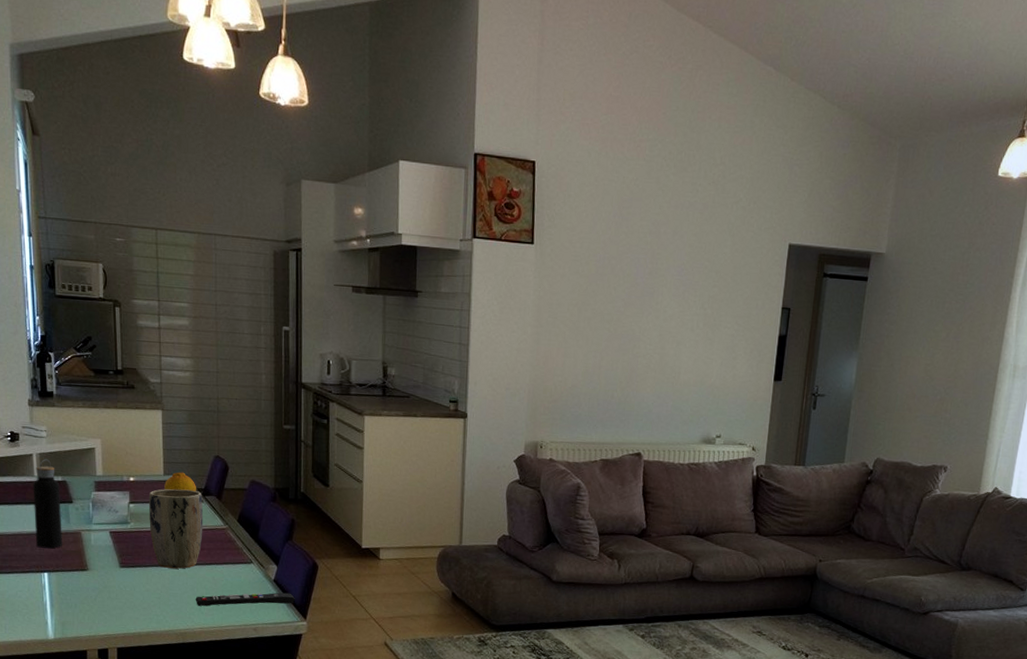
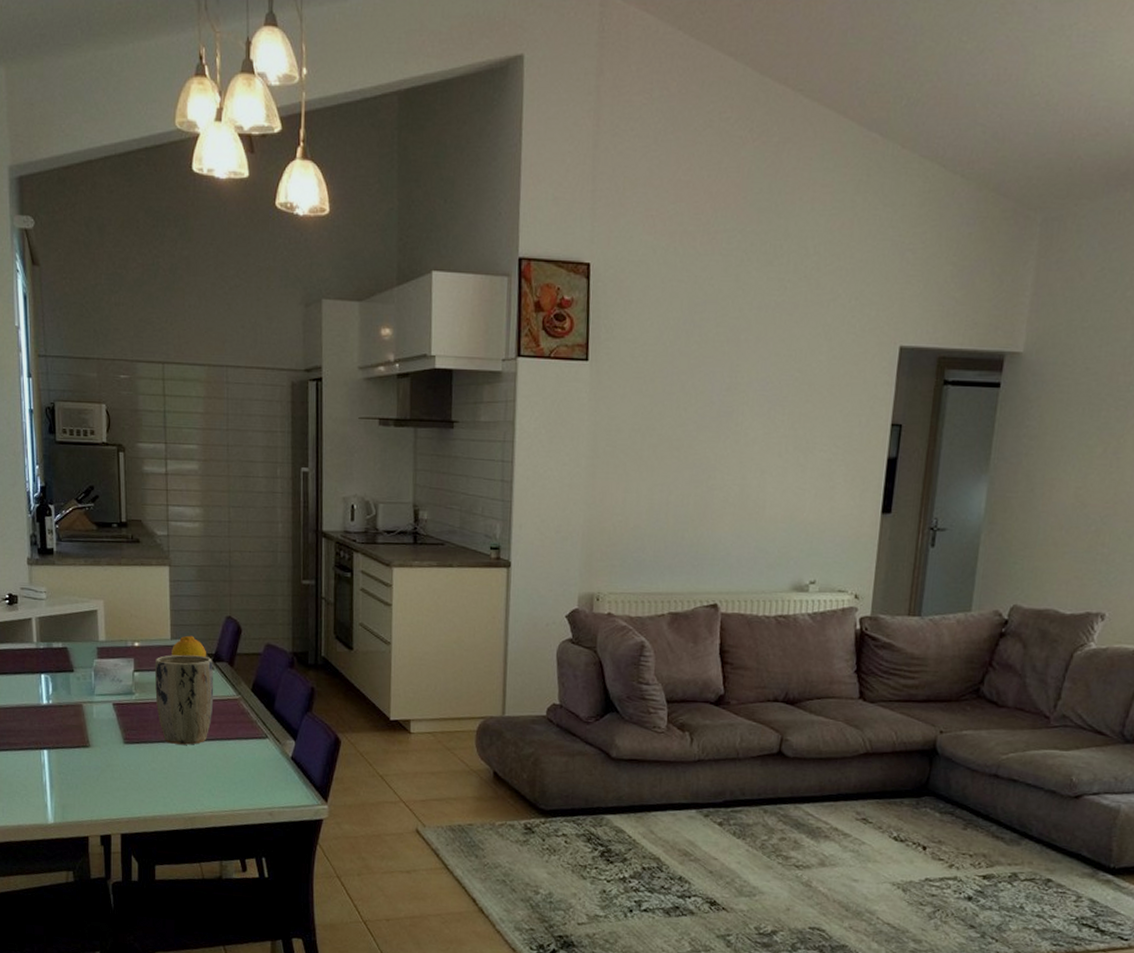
water bottle: present [33,459,62,549] -> none [32,623,63,723]
remote control: present [195,592,296,606] -> none [205,771,316,787]

